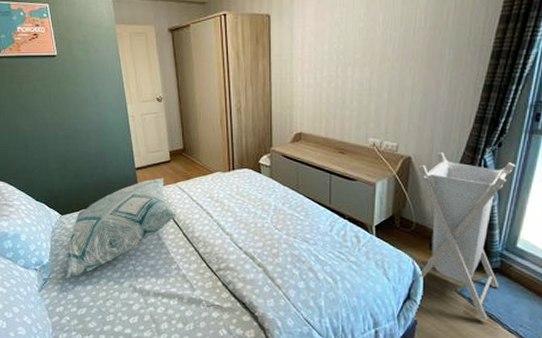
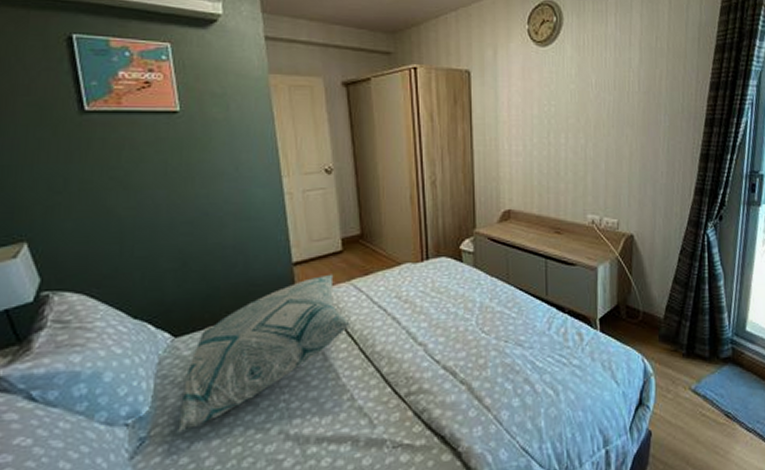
laundry hamper: present [418,152,516,319] -> none [641,228,738,420]

